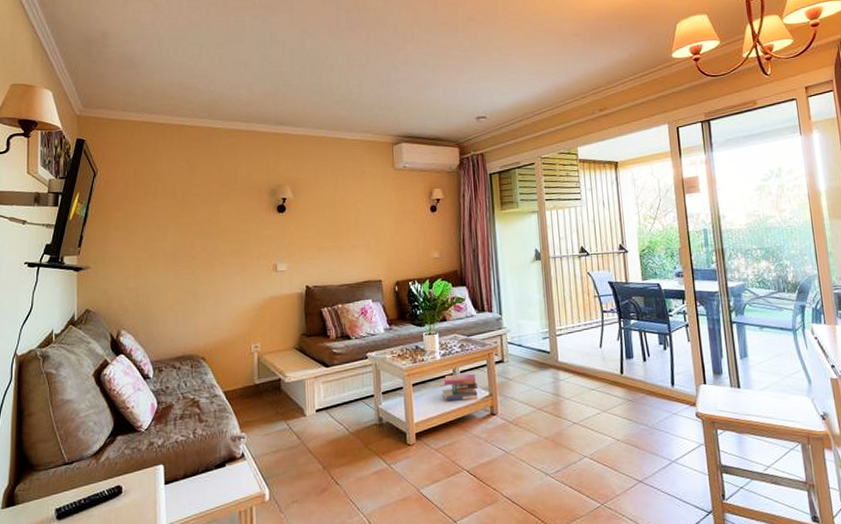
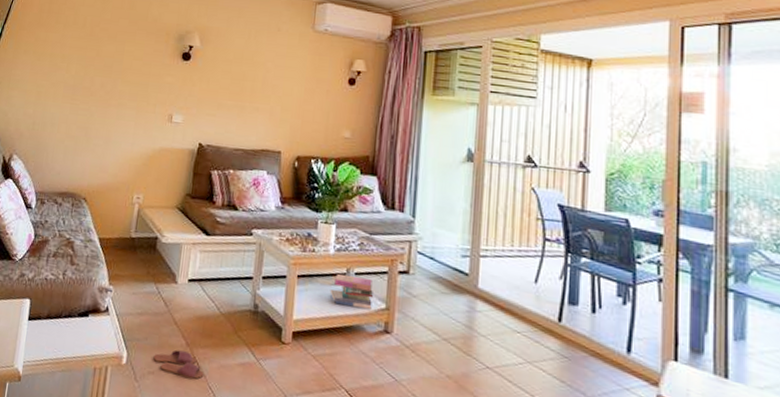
slippers: none [294,474,344,497] -> present [153,349,204,379]

